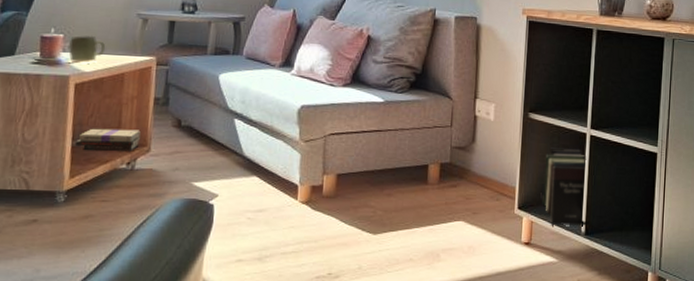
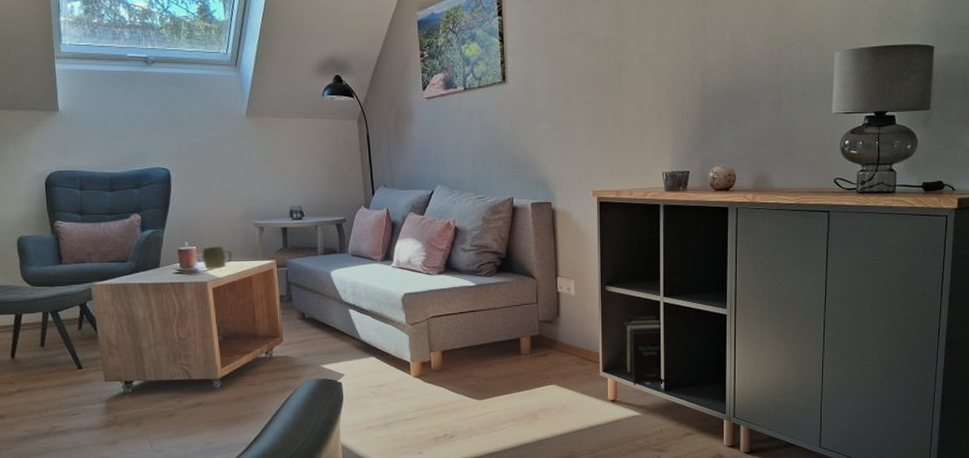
books: present [76,128,142,152] -> none [221,324,274,345]

